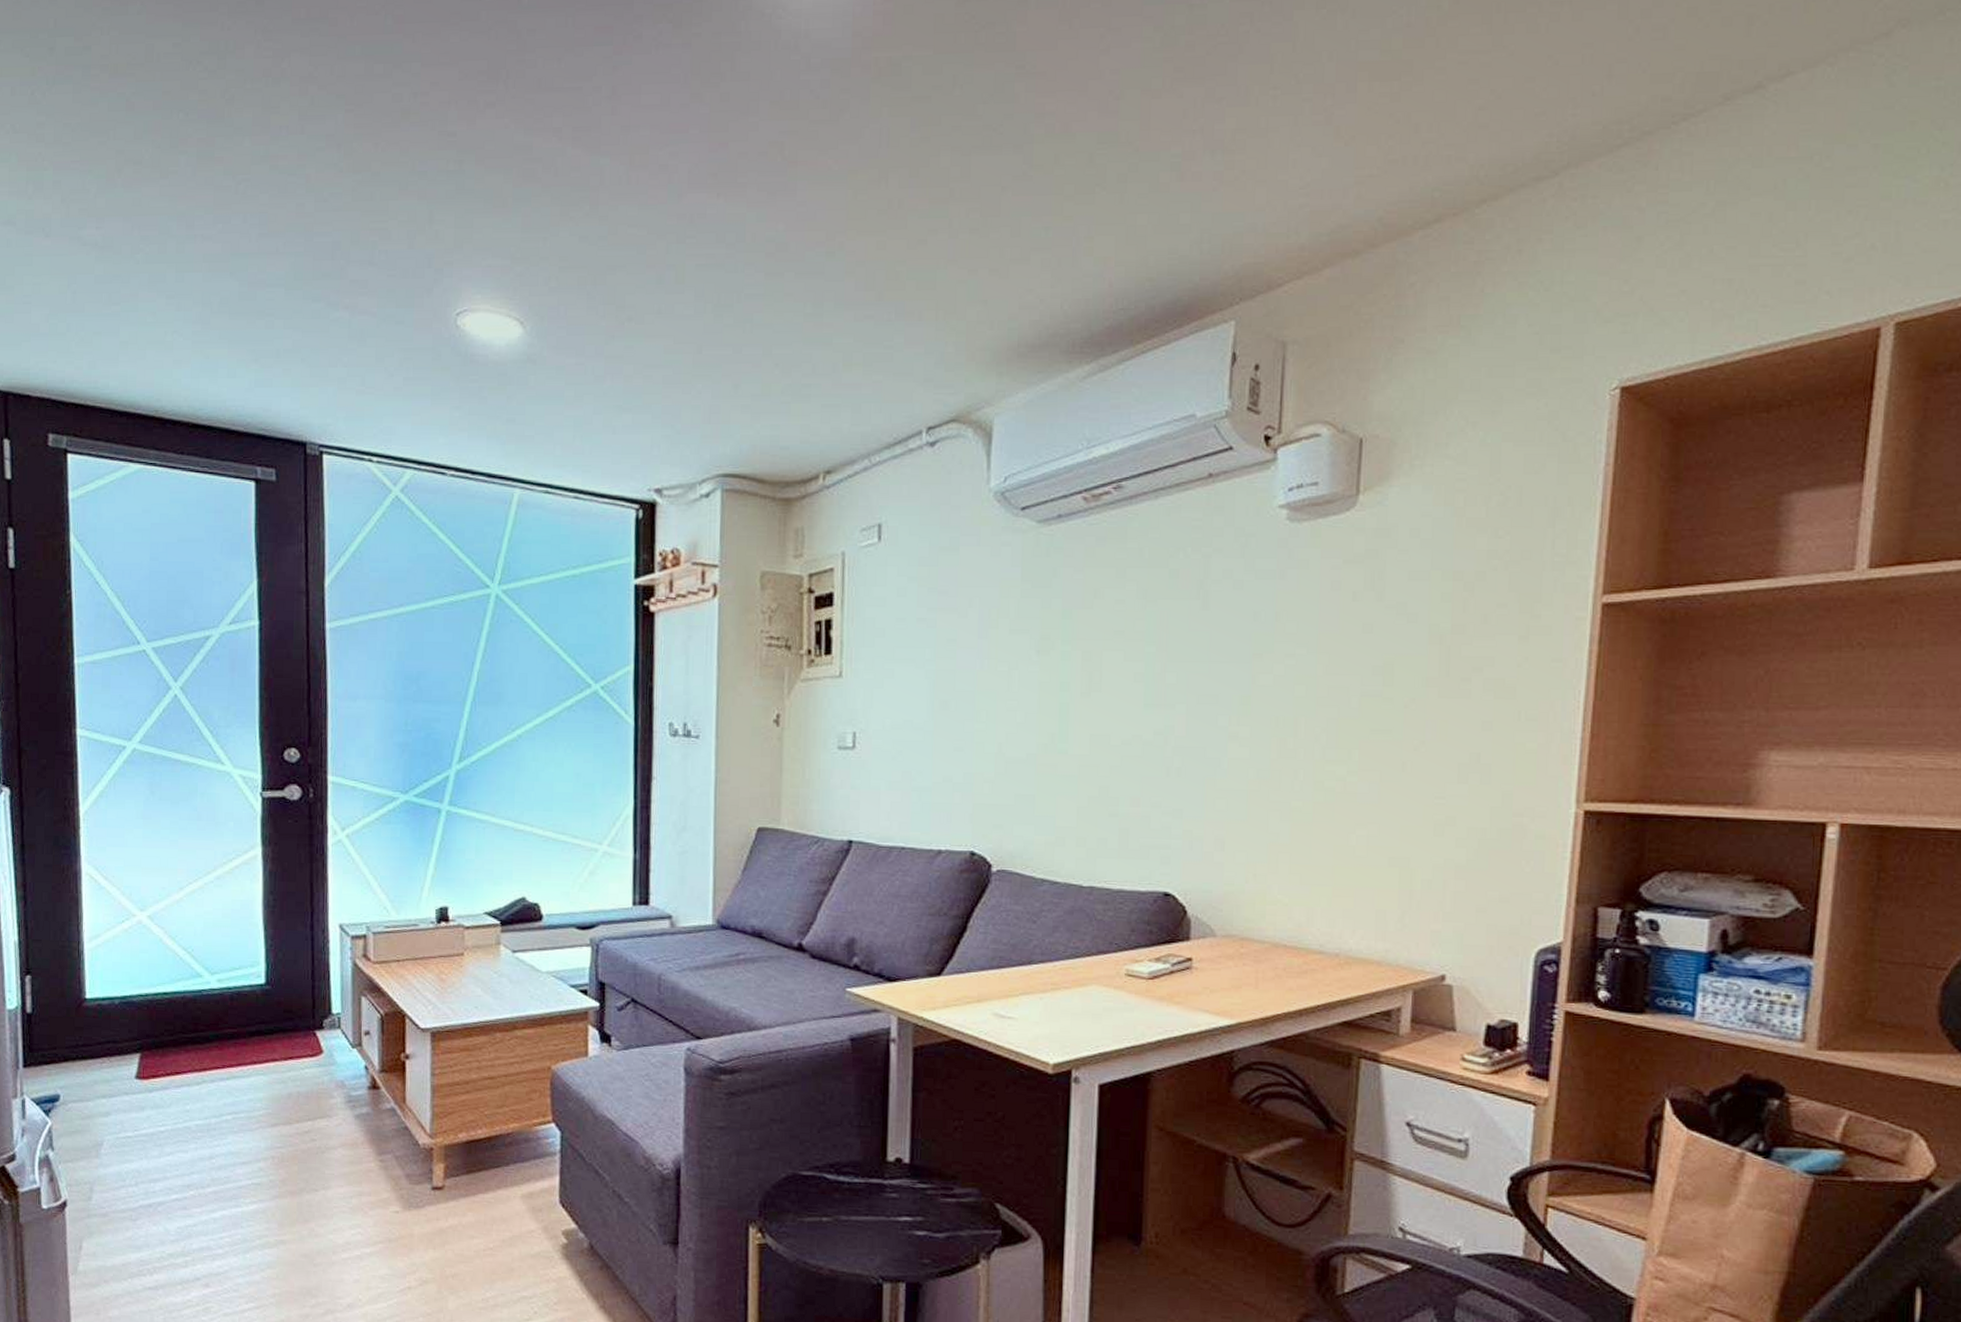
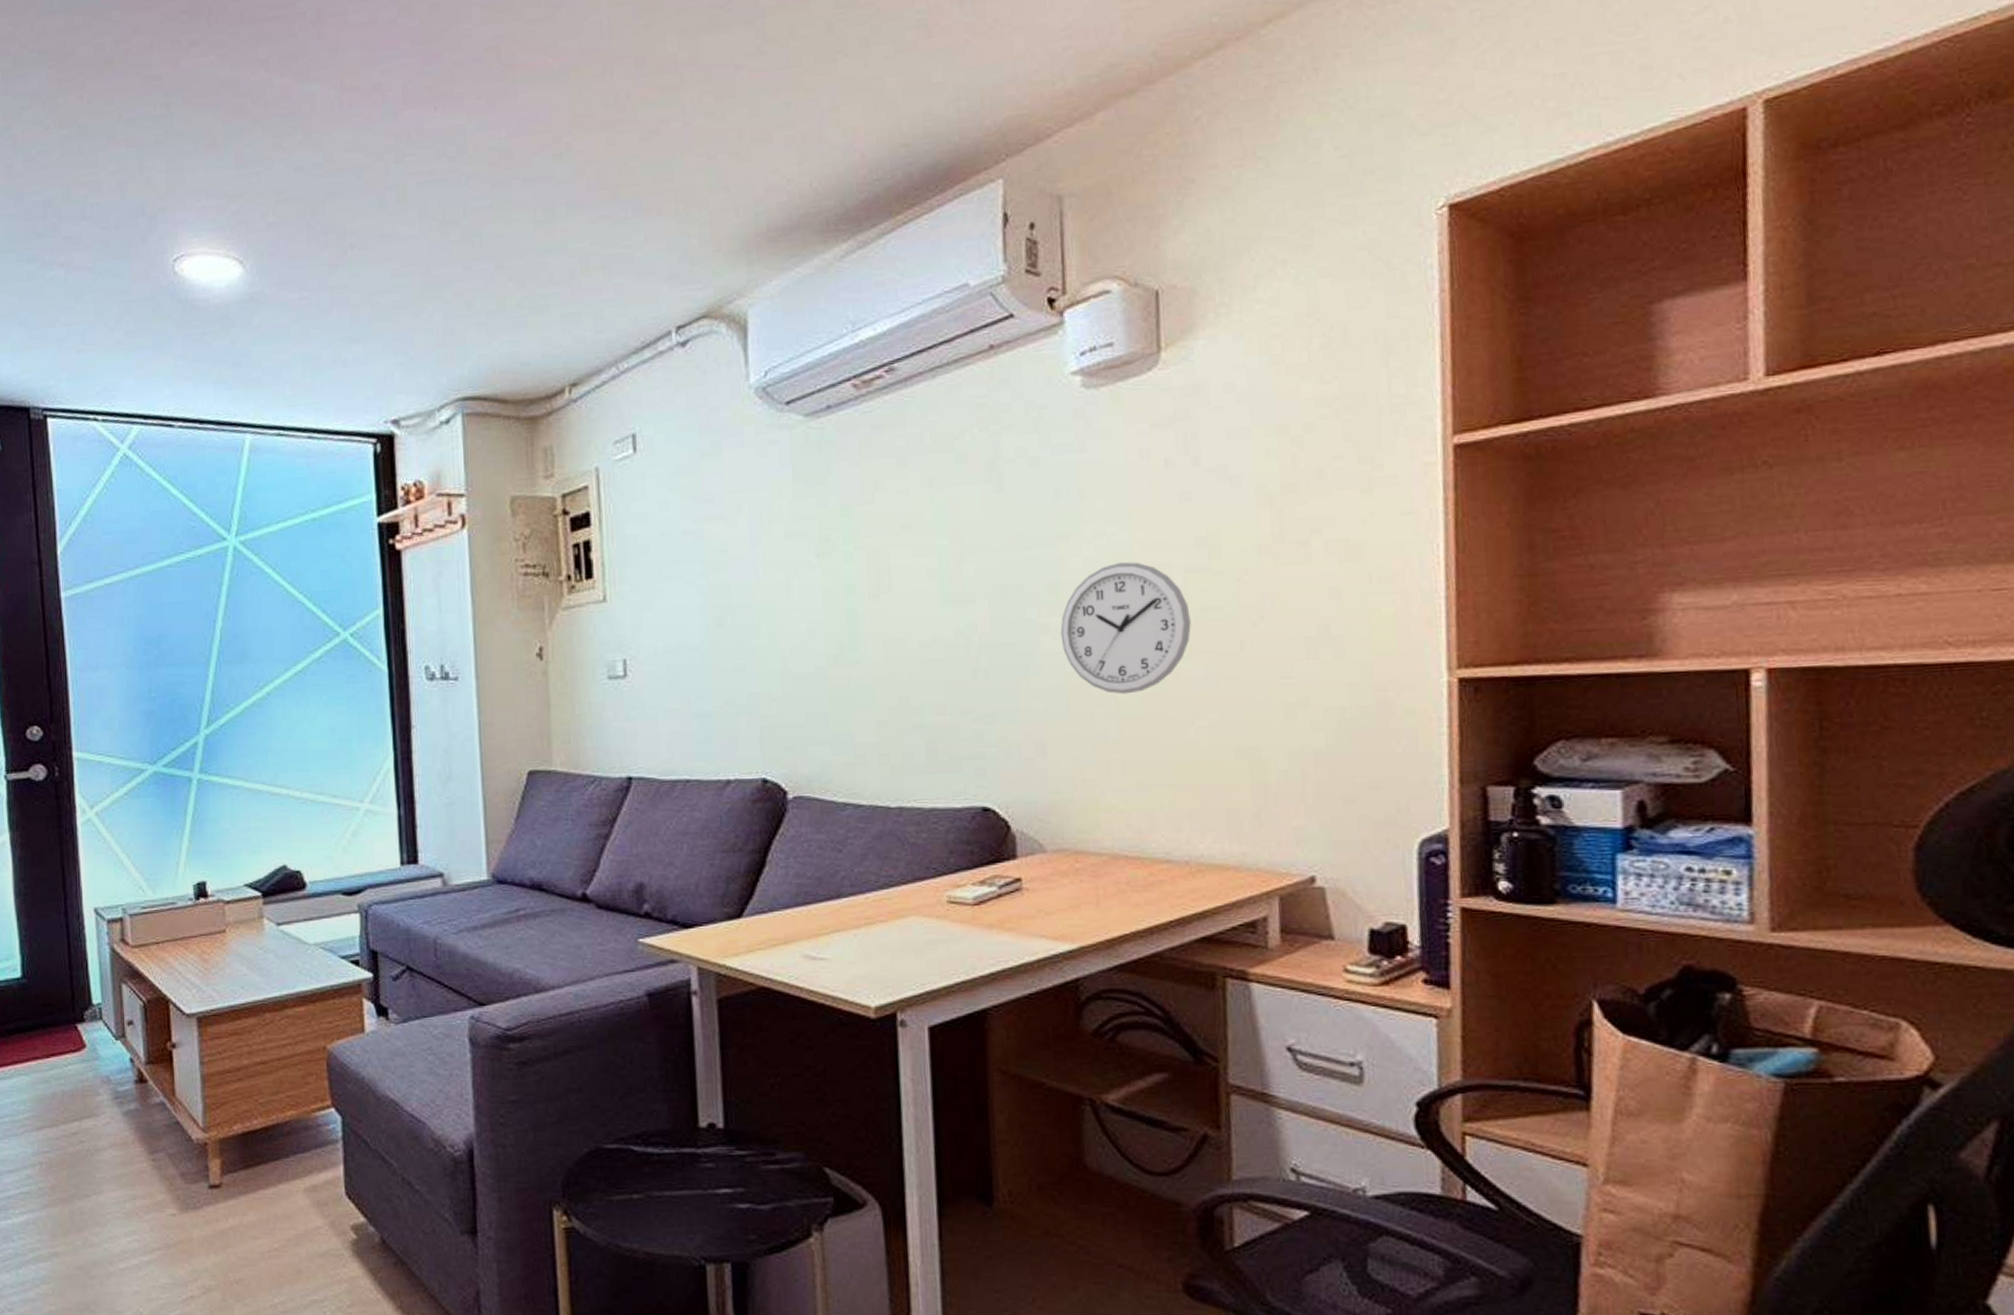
wall clock: none [1247,683,1362,801] -> present [1060,562,1191,695]

